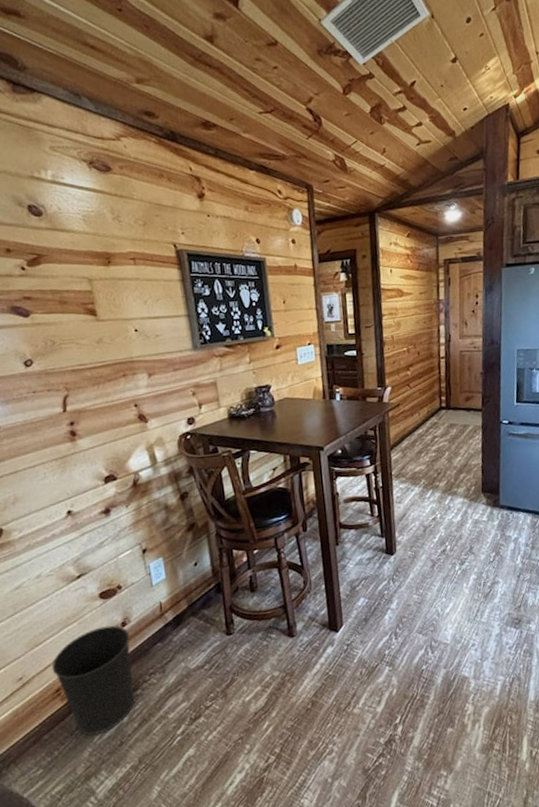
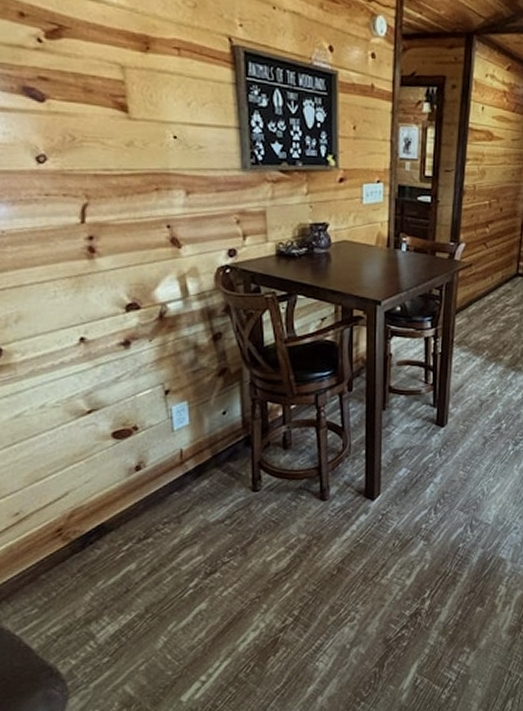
wastebasket: present [51,625,135,736] -> none [53,468,145,580]

